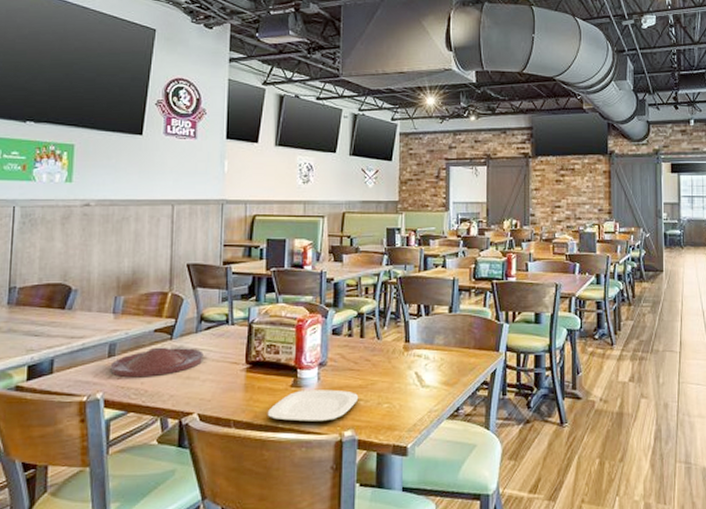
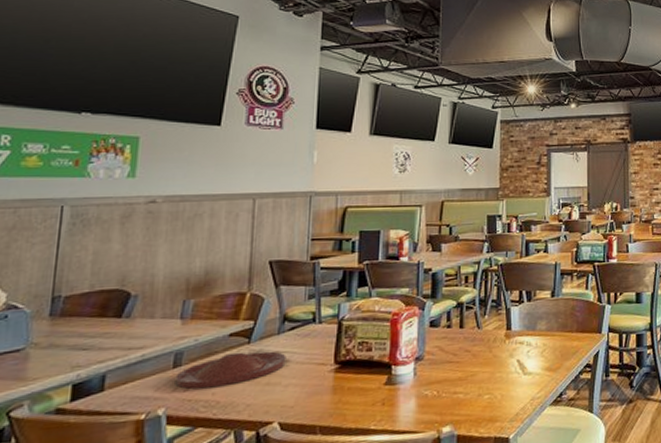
plate: present [268,389,359,423] -> none [359,384,458,422]

